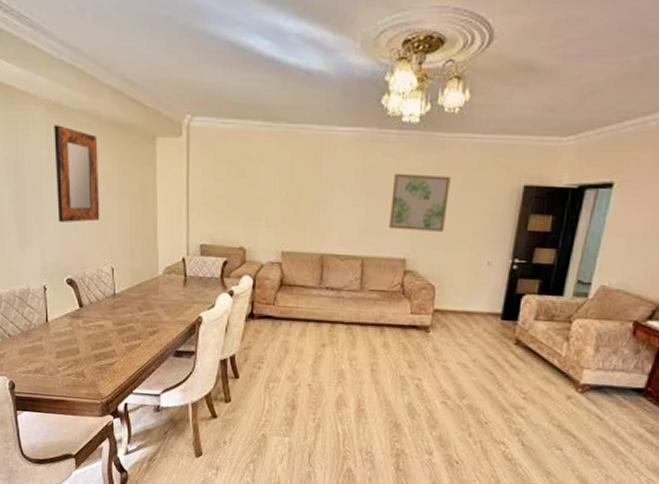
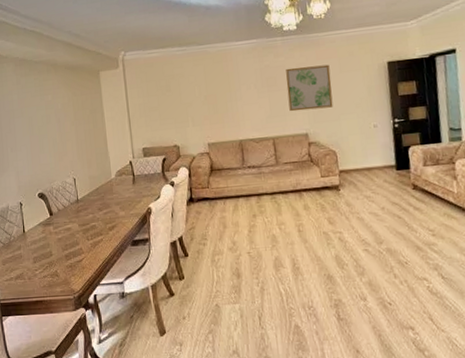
home mirror: present [54,125,100,223] -> none [21,74,62,149]

